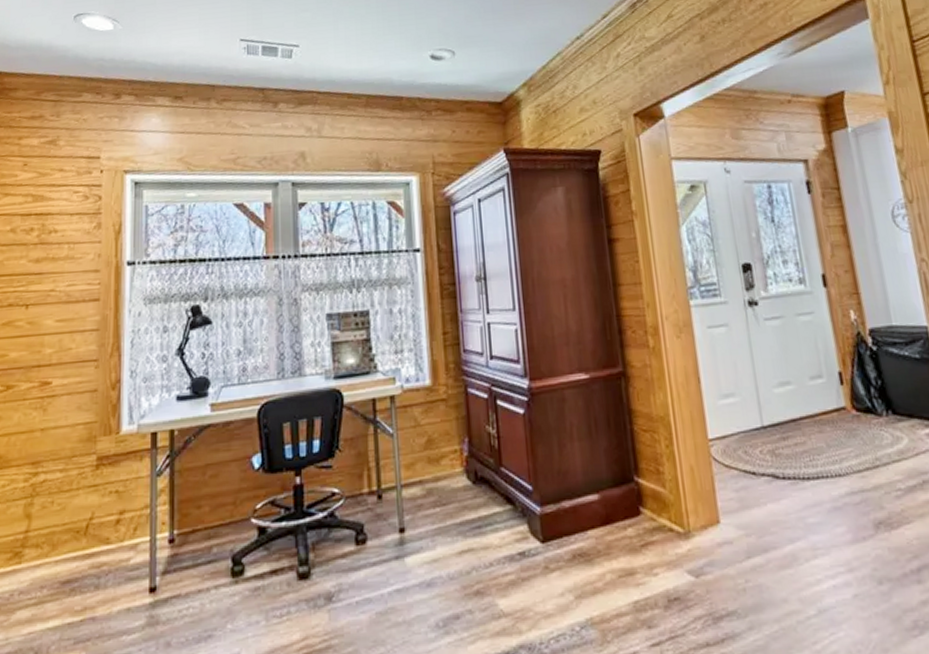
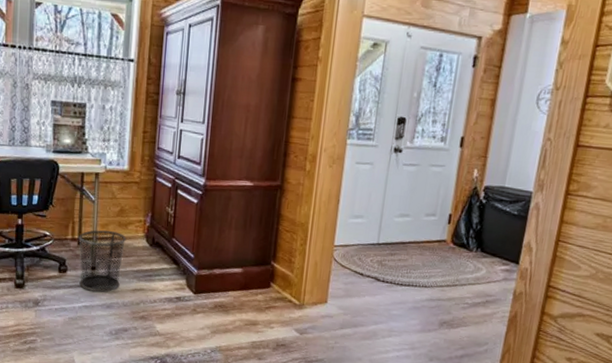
waste bin: none [377,472,441,565] -> present [78,230,127,292]

